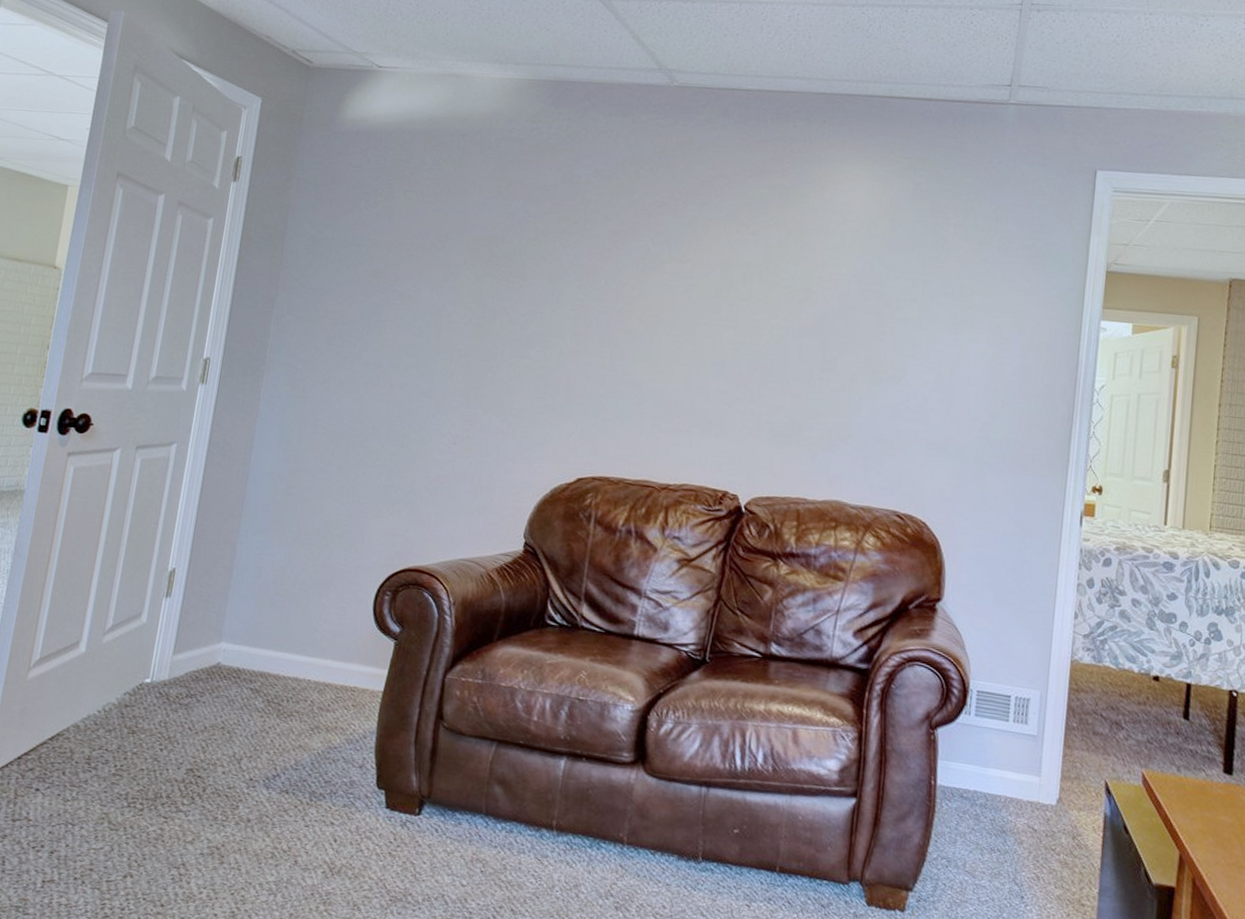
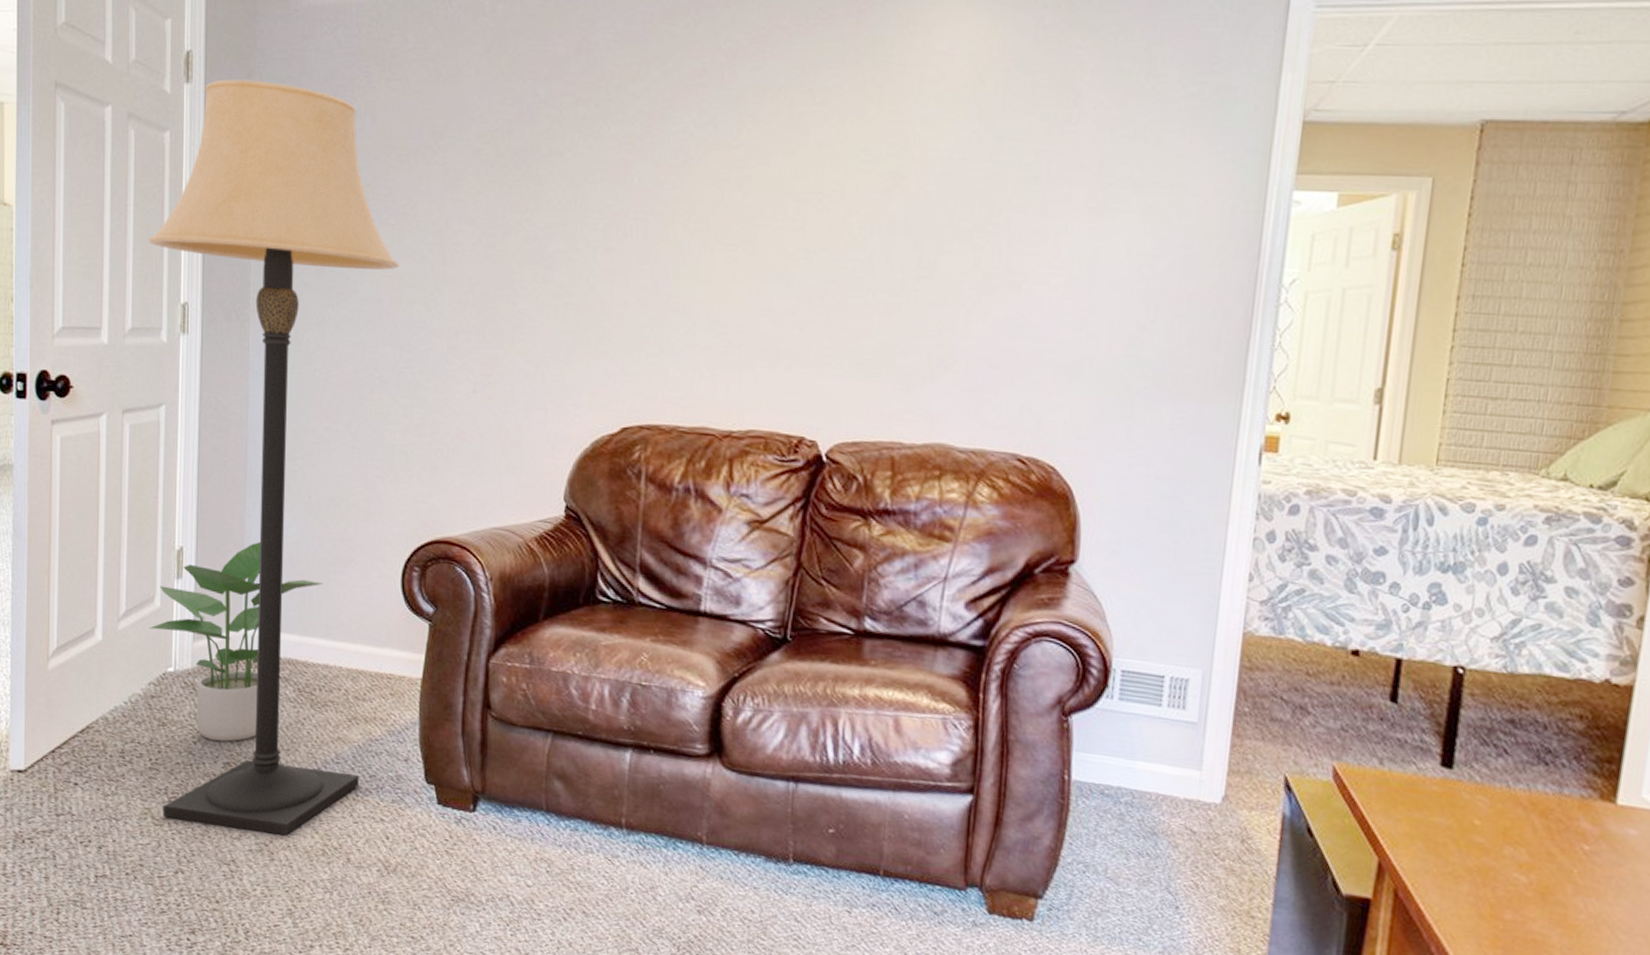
lamp: none [119,181,401,840] -> present [148,79,400,836]
potted plant: none [132,566,302,749] -> present [149,542,323,742]

